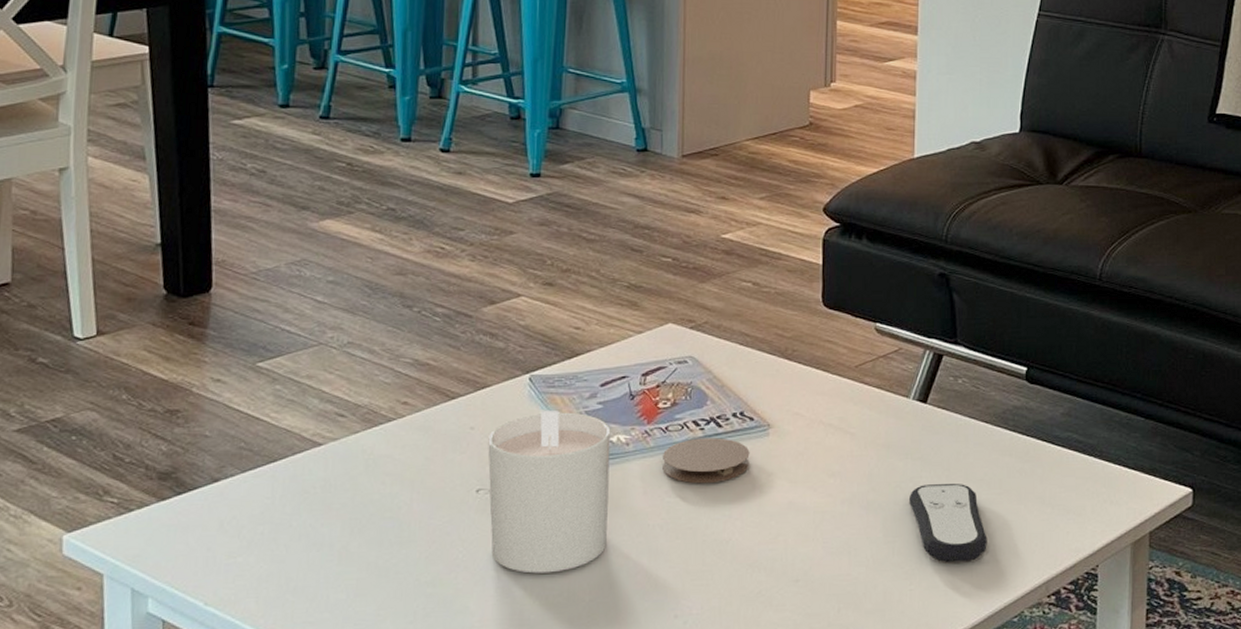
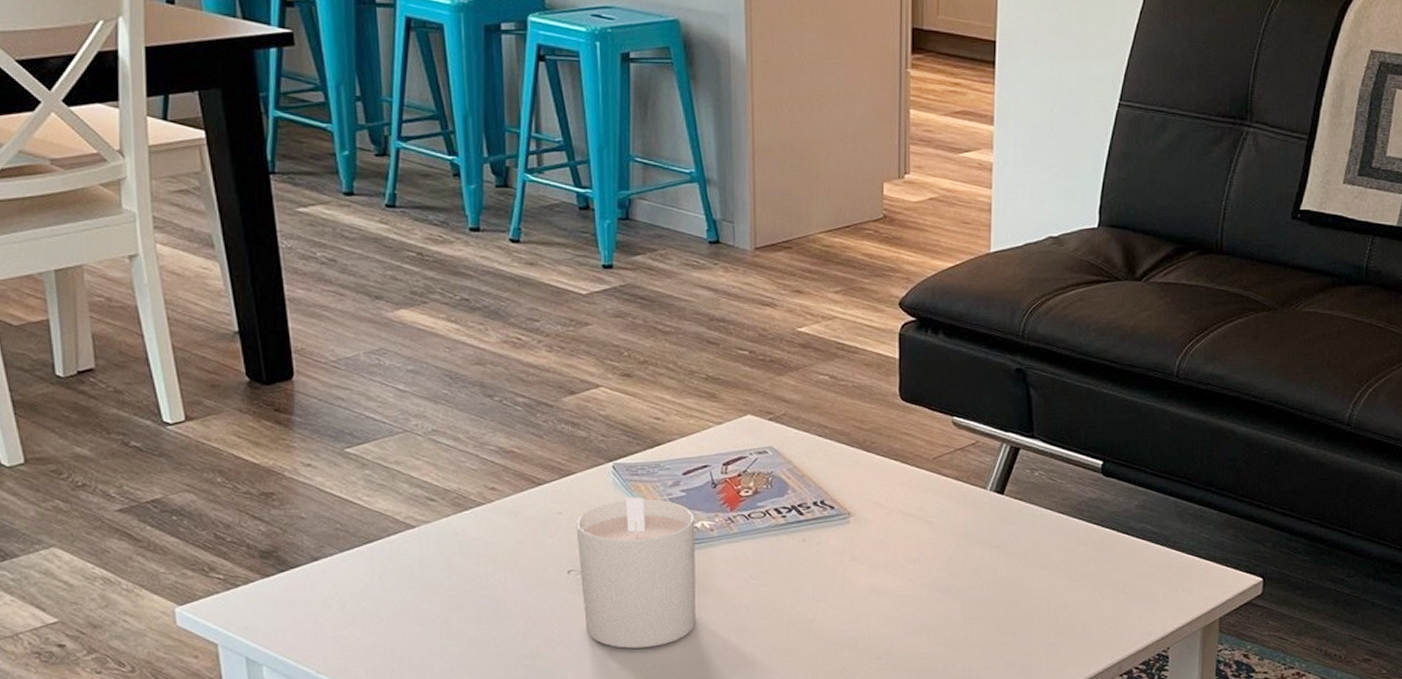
coaster: present [662,438,750,484] -> none [747,525,831,568]
remote control: present [908,484,987,562] -> none [986,571,1063,643]

